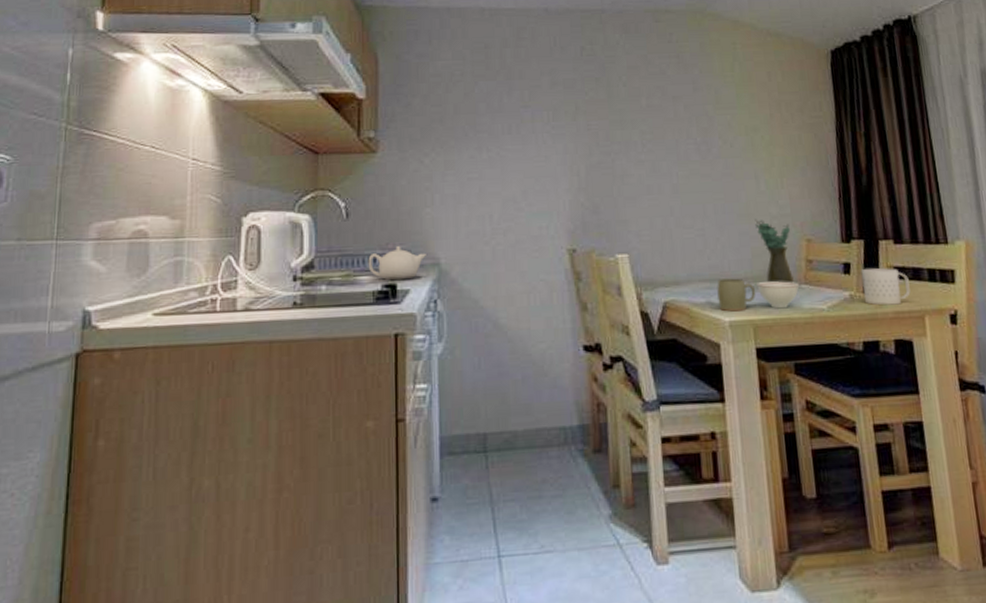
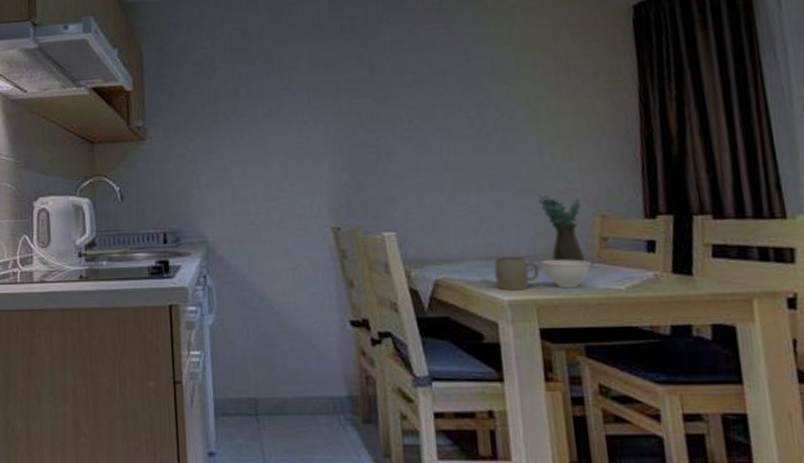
teapot: present [368,245,428,281] -> none [142,225,196,257]
mug: present [860,267,911,306] -> none [669,244,734,287]

